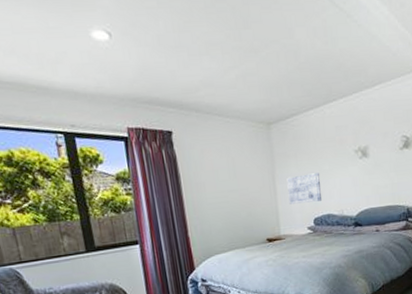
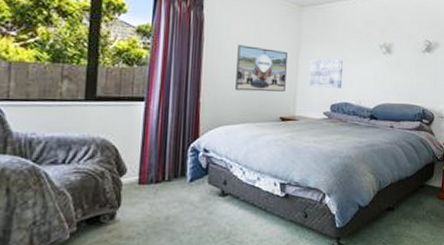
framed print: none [214,173,267,220] -> present [235,45,287,92]

